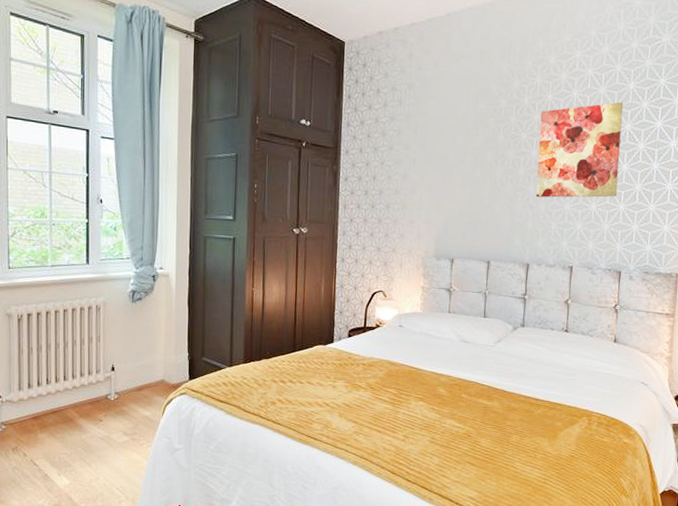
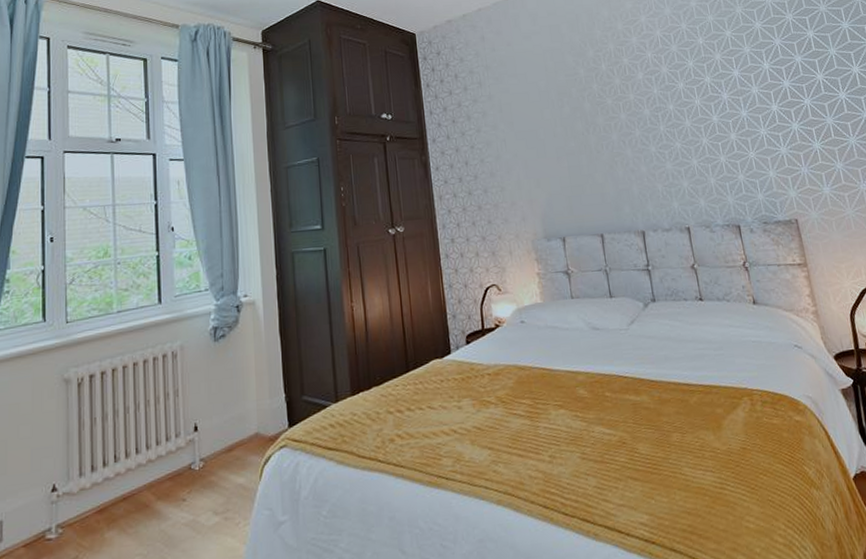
wall art: present [535,102,624,198] -> none [620,57,715,160]

